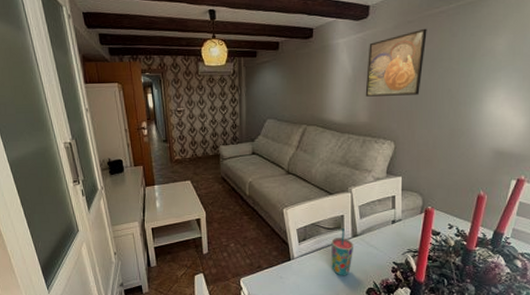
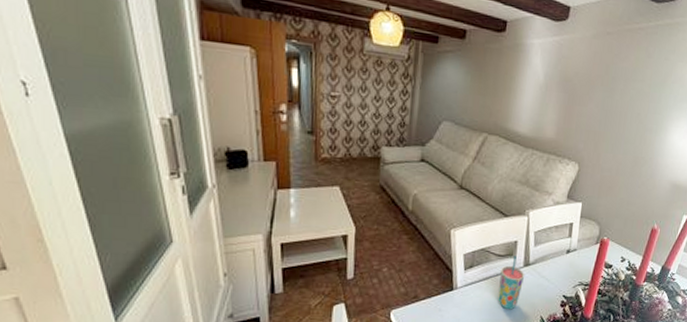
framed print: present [365,28,427,97] -> none [555,43,625,115]

